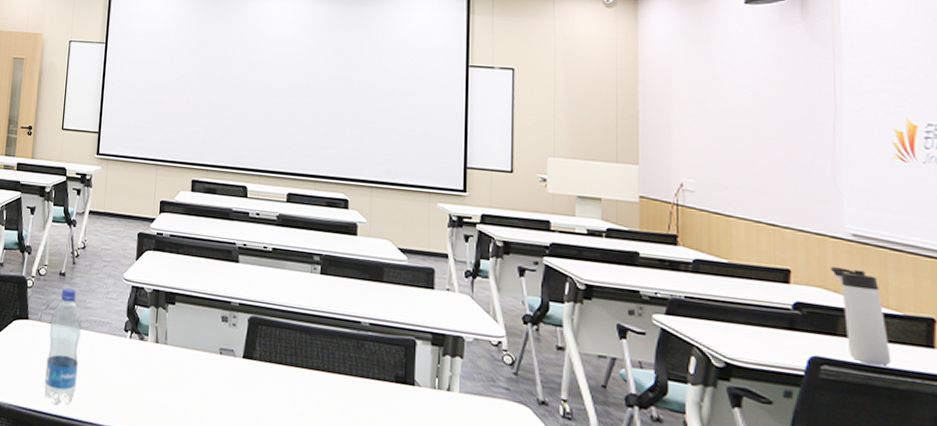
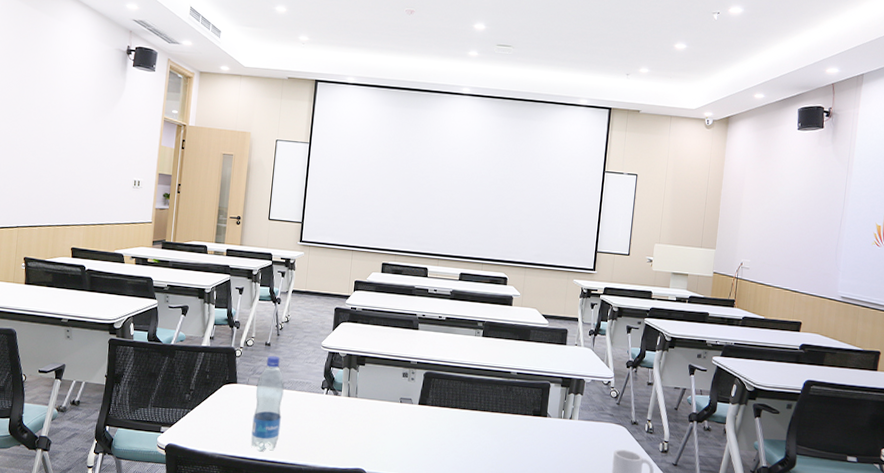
thermos bottle: present [831,267,892,366] -> none [826,319,853,384]

